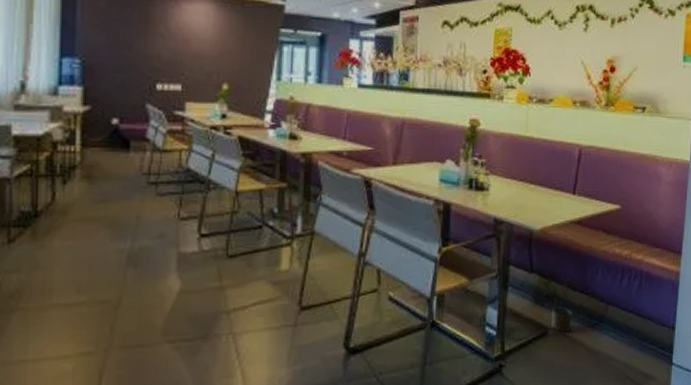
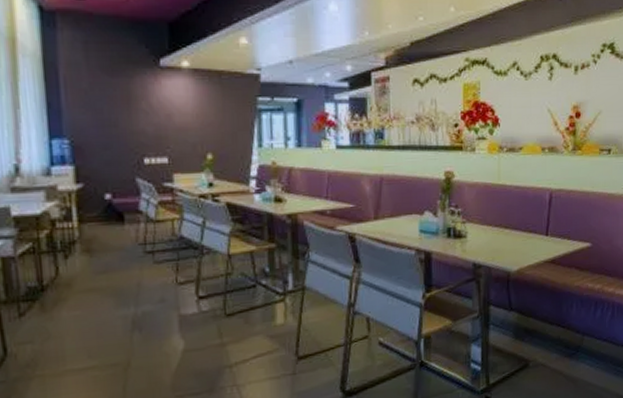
potted plant: present [542,278,573,333] -> none [521,315,551,364]

